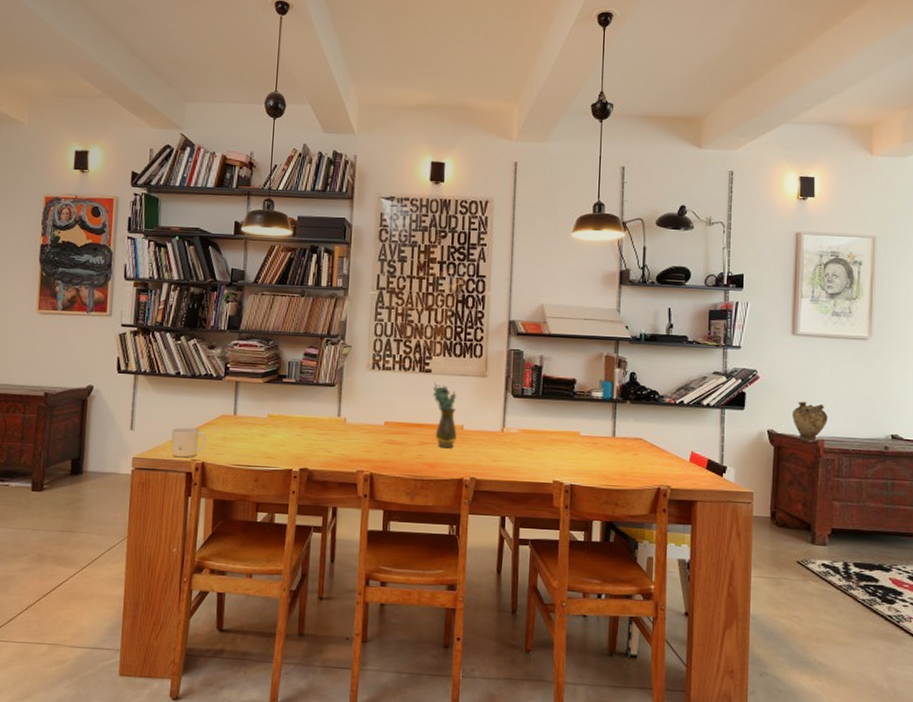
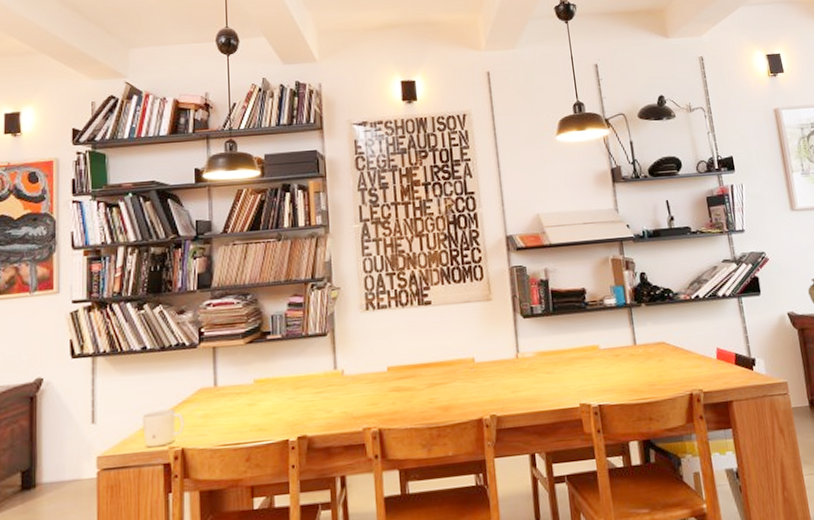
vase: present [433,383,457,449] -> none [436,315,469,387]

